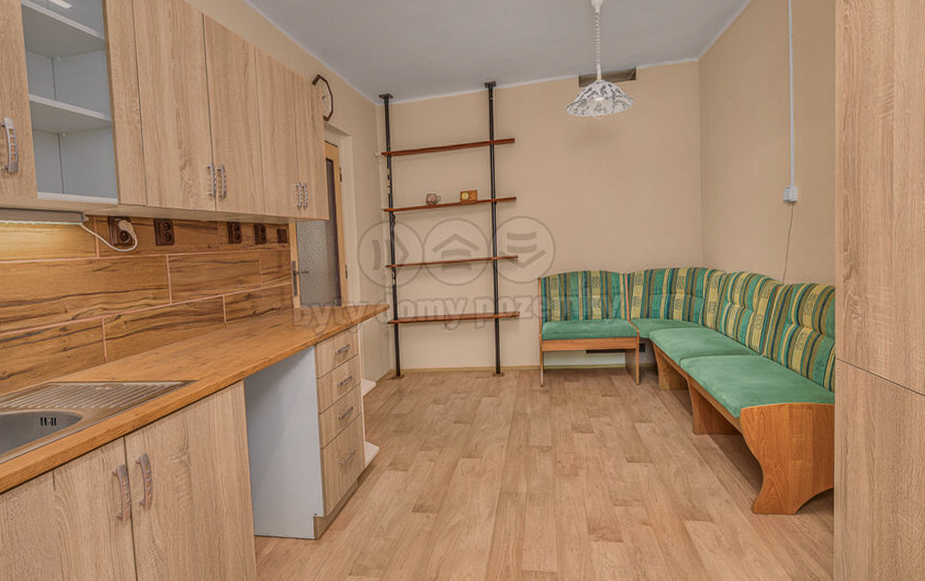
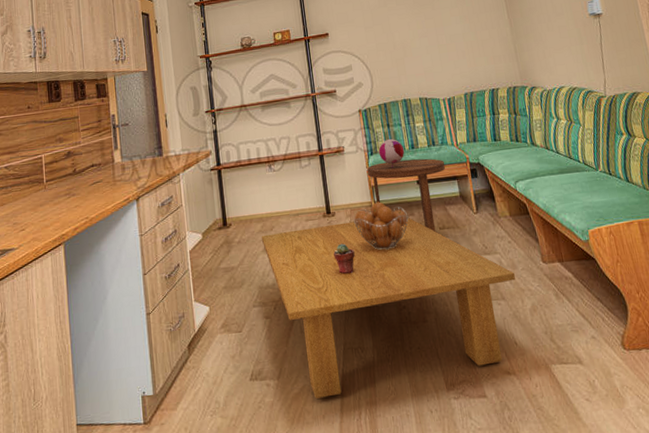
coffee table: none [432,382,665,531] -> present [261,217,515,399]
potted succulent: none [499,401,519,429] -> present [333,243,355,275]
fruit basket: none [521,366,574,411] -> present [353,201,409,251]
side table: none [540,329,615,398] -> present [367,158,445,232]
plush toy: none [553,308,578,336] -> present [378,138,405,168]

